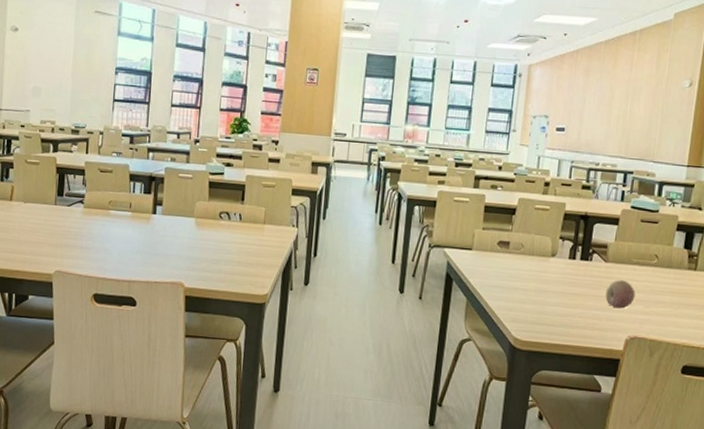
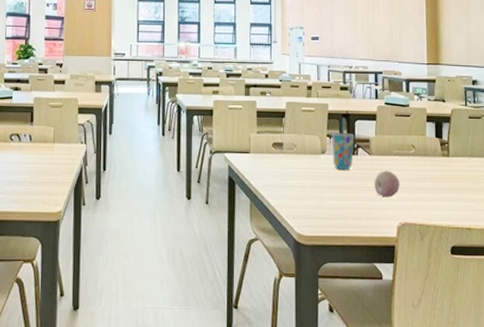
cup: none [562,219,591,275] -> present [332,118,354,169]

